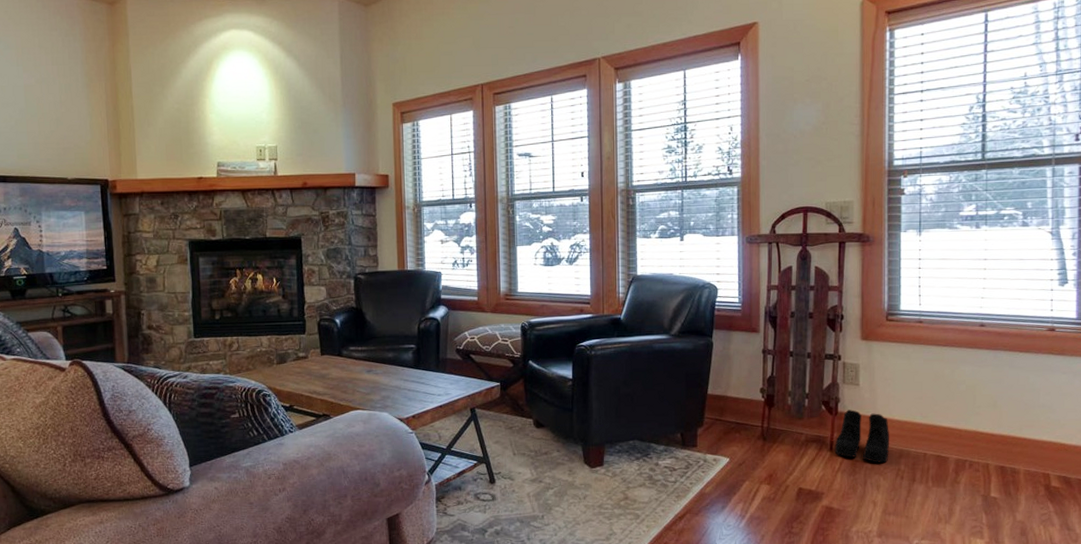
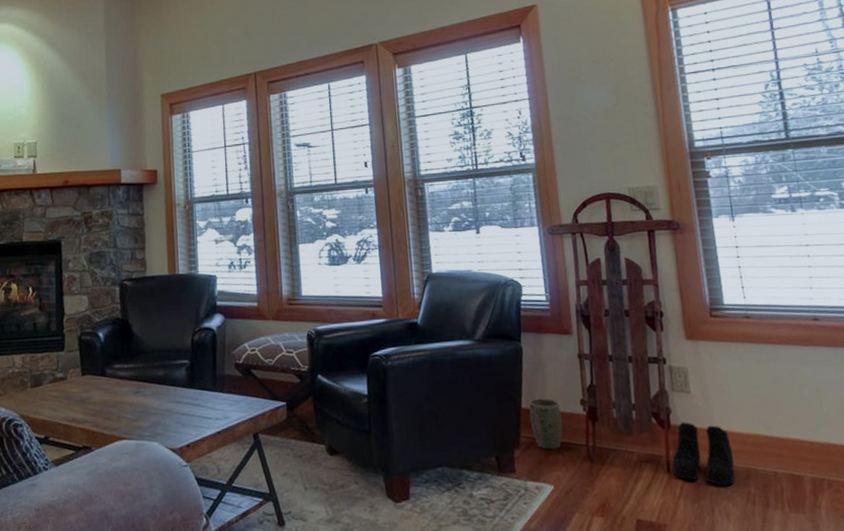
plant pot: none [714,386,742,429] -> present [529,398,563,450]

